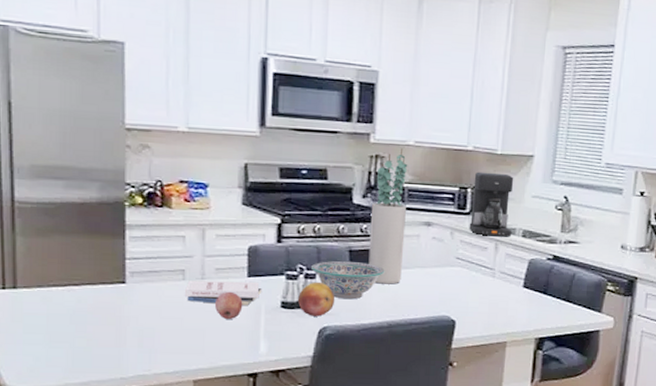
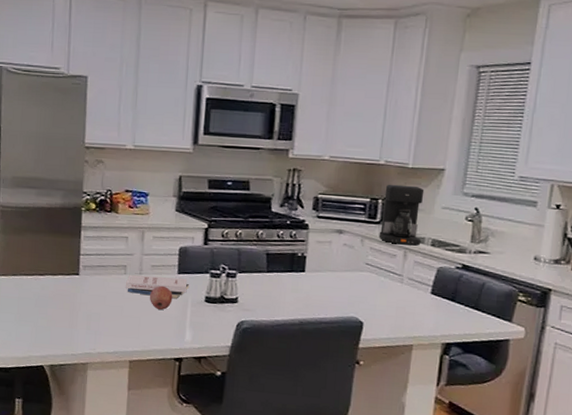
fruit: present [298,281,335,317] -> none [220,280,253,312]
decorative bowl: present [310,261,385,300] -> none [231,262,299,298]
vase: present [368,148,408,285] -> none [283,163,323,286]

